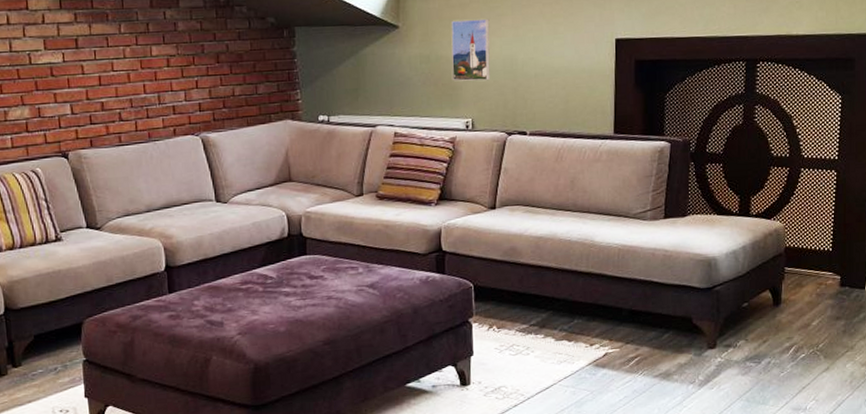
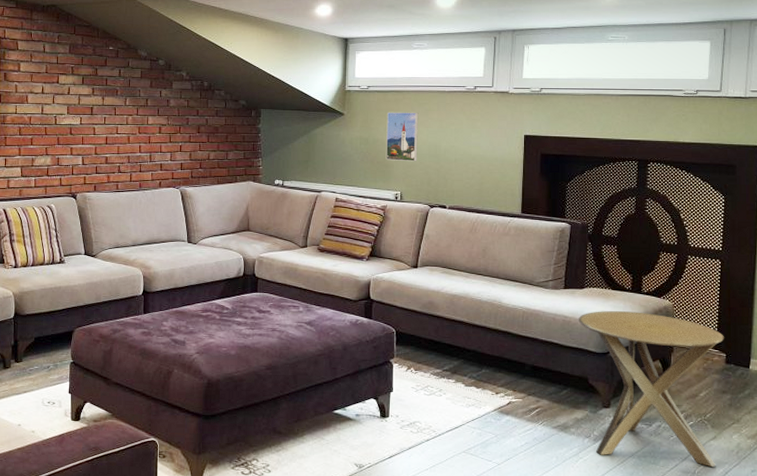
side table: none [680,237,839,401] -> present [578,311,724,467]

